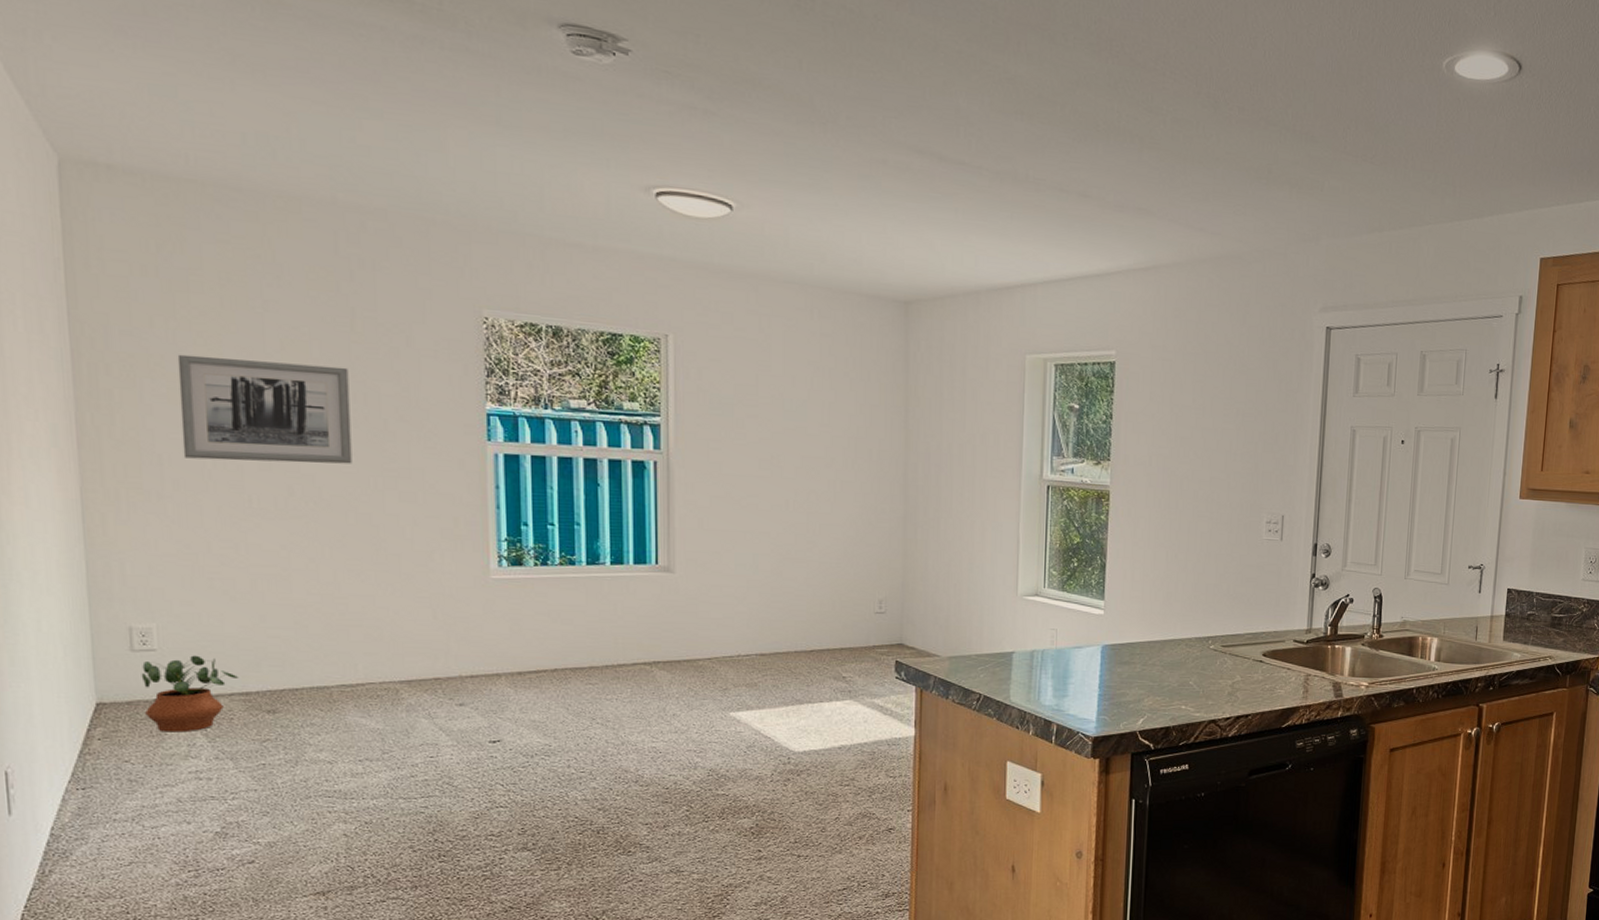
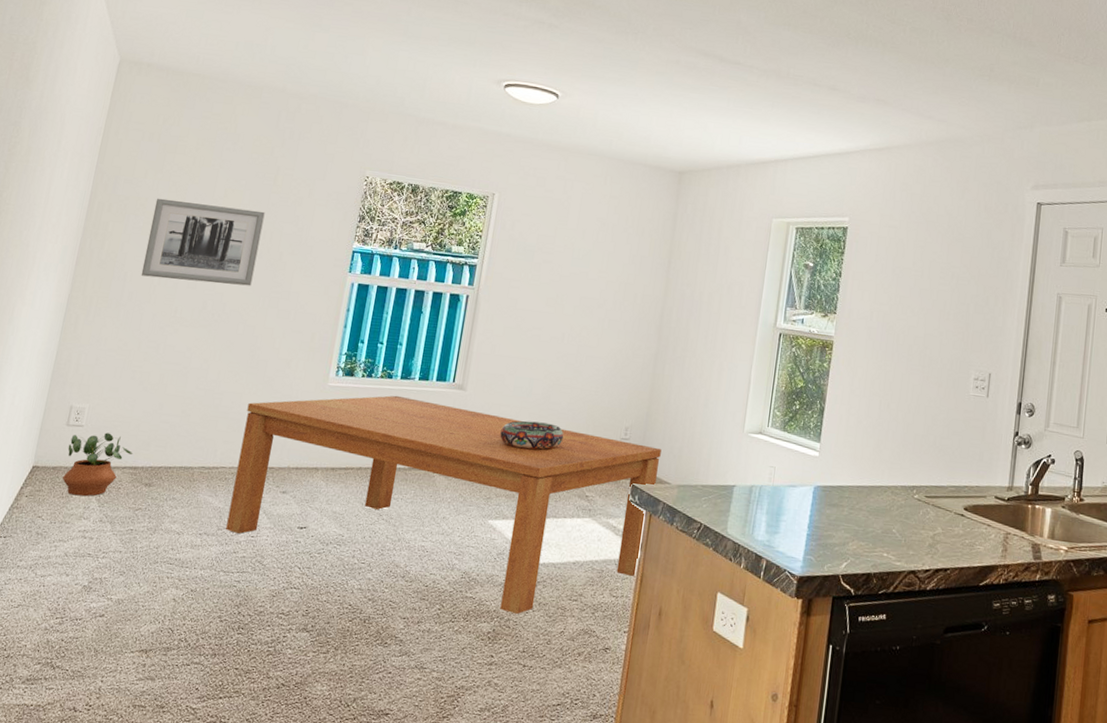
dining table: none [386,584,925,805] -> present [226,395,662,614]
decorative bowl: none [727,601,806,633] -> present [500,420,564,450]

